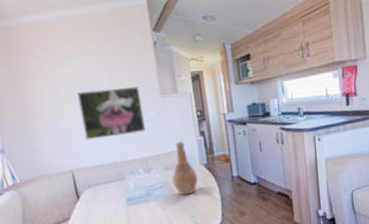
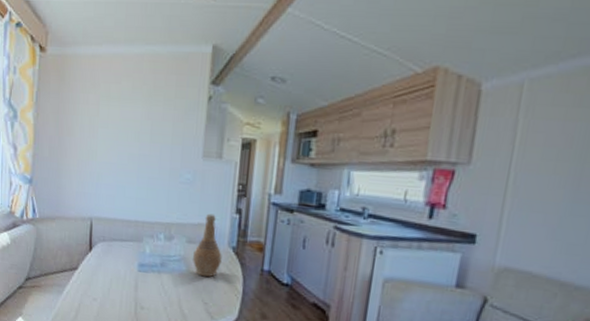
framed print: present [77,87,146,140] -> none [112,136,181,195]

